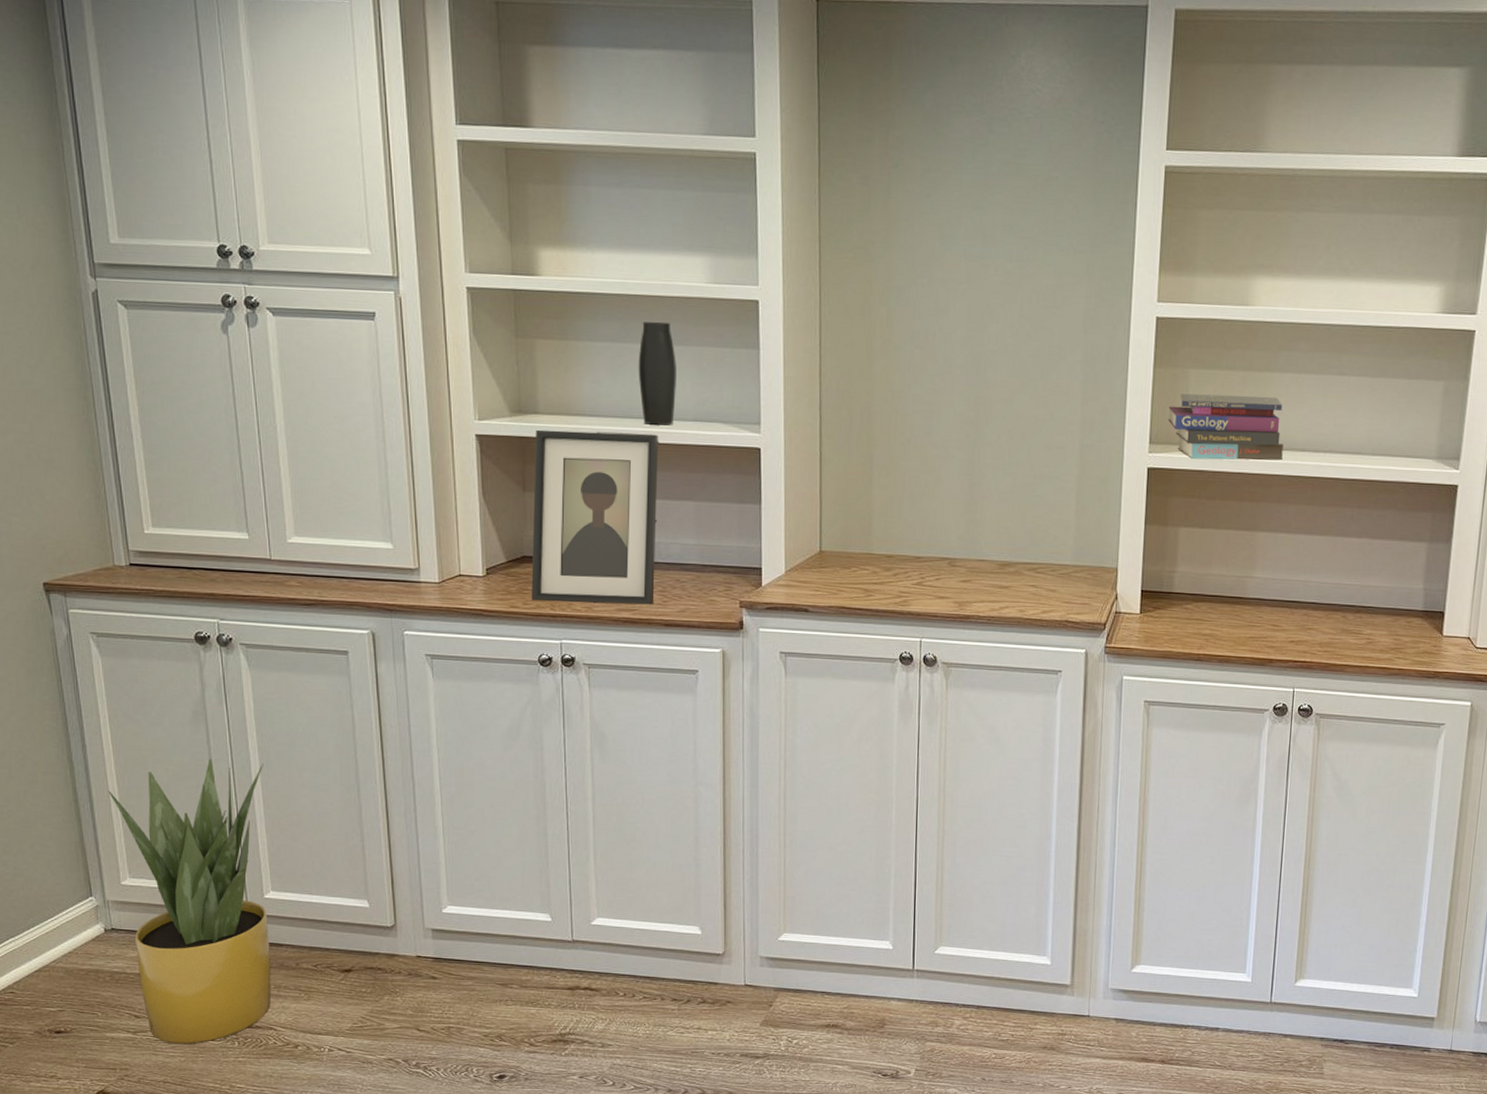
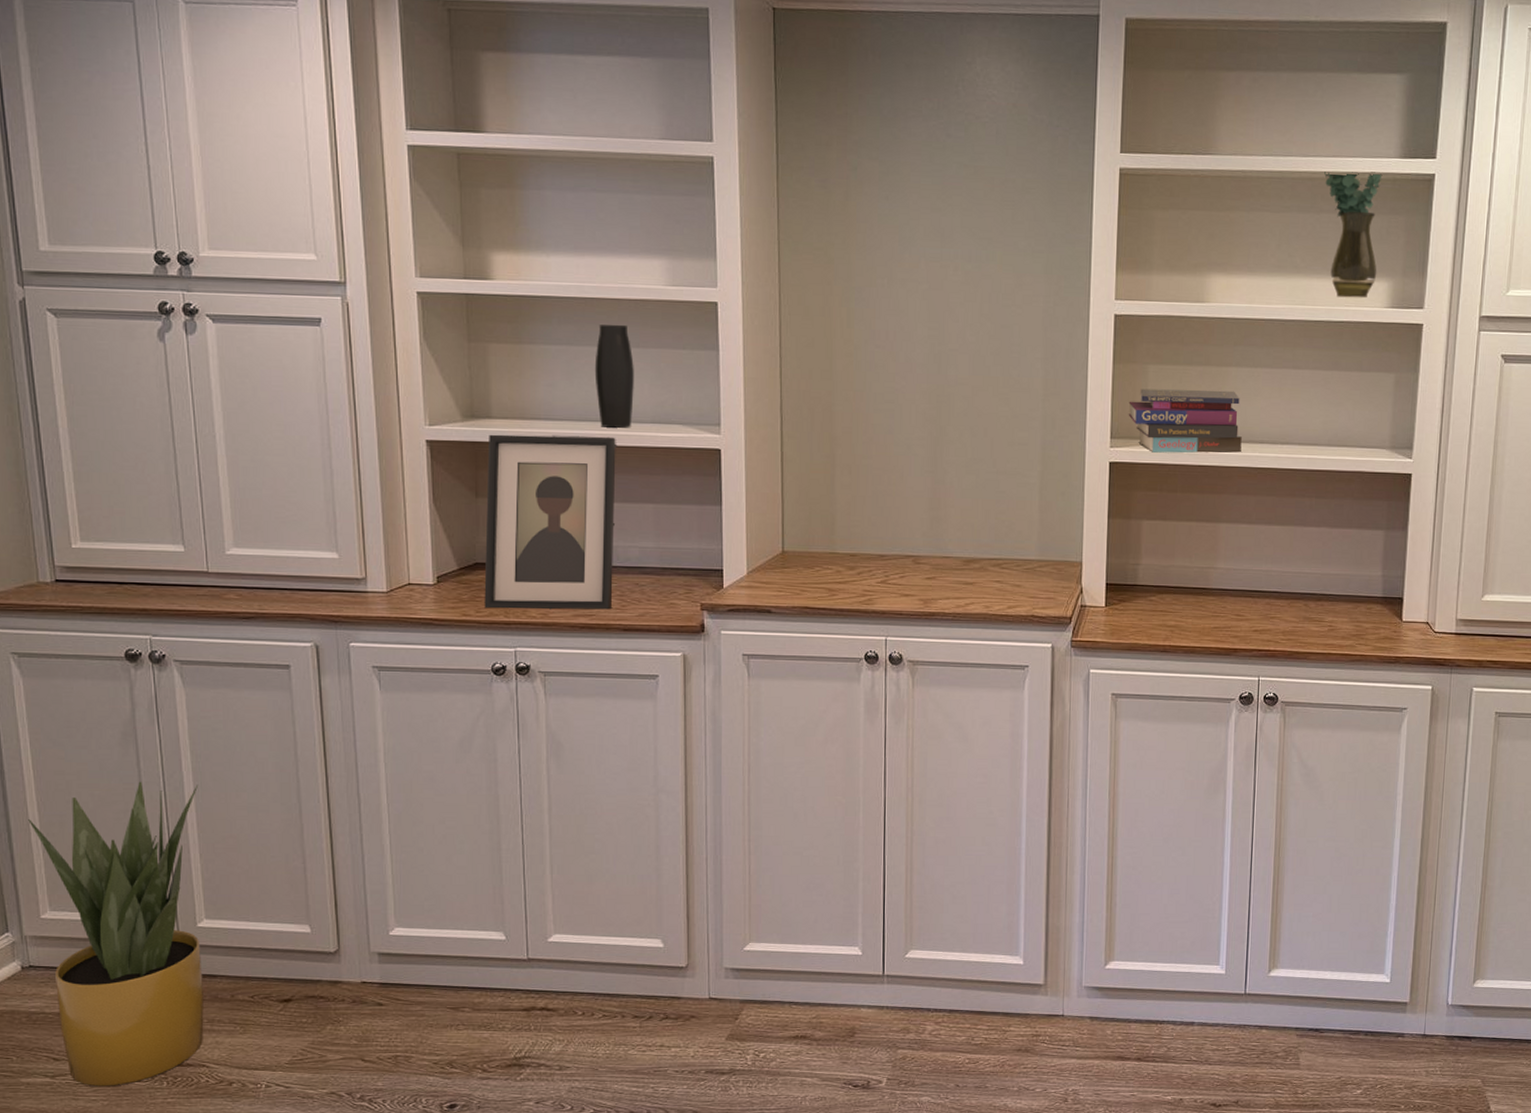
vase: none [1377,170,1437,303] -> present [1324,172,1381,299]

